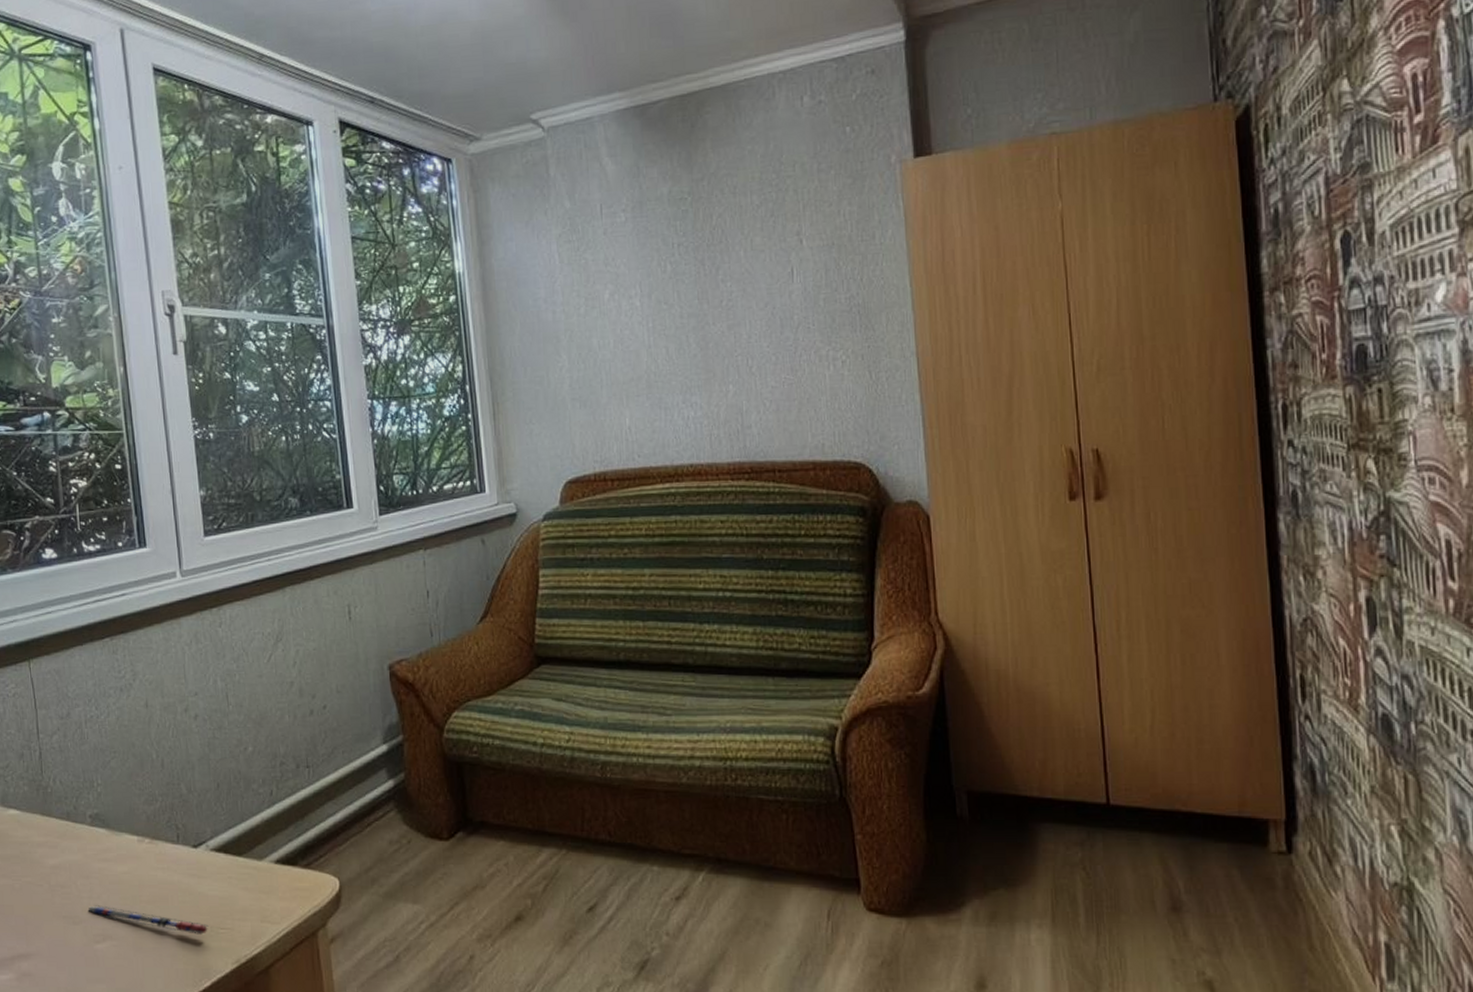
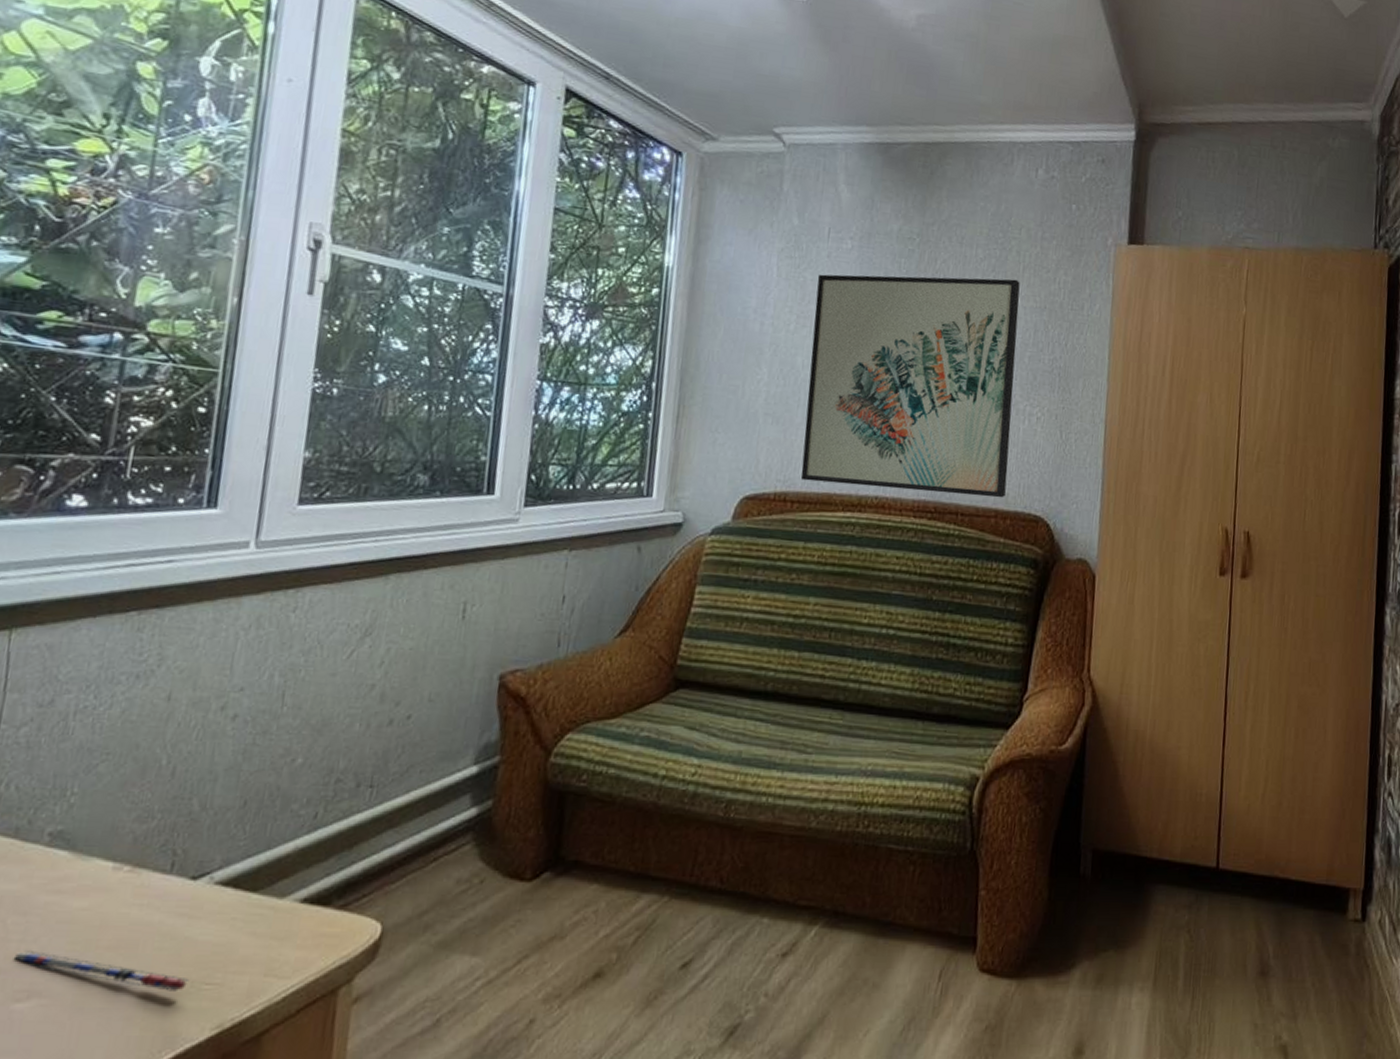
wall art: none [598,220,821,458] -> present [800,274,1020,498]

